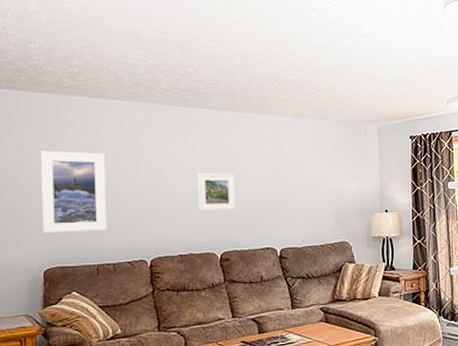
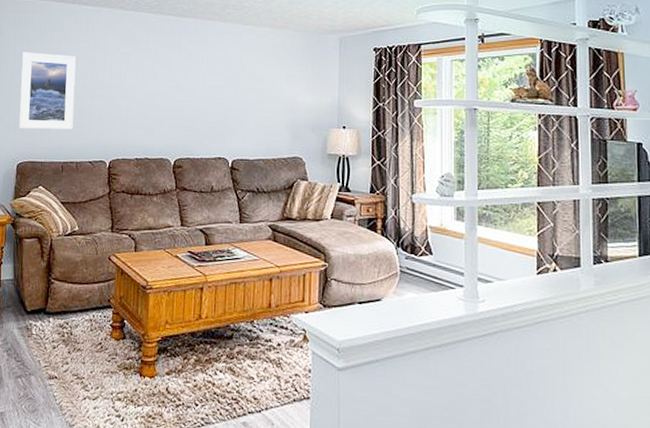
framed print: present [197,173,236,211] -> none [156,79,193,117]

